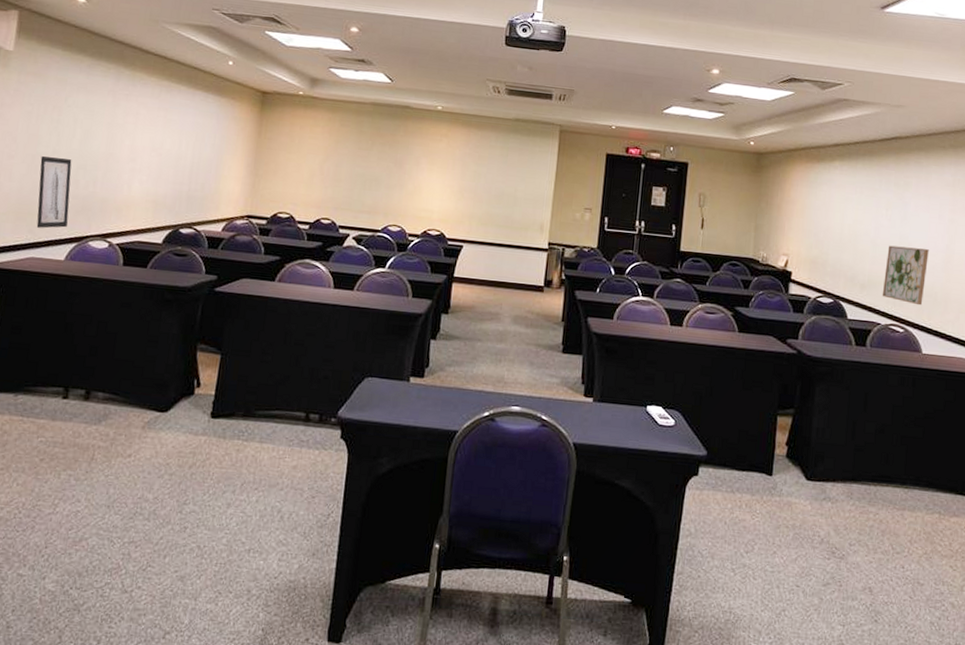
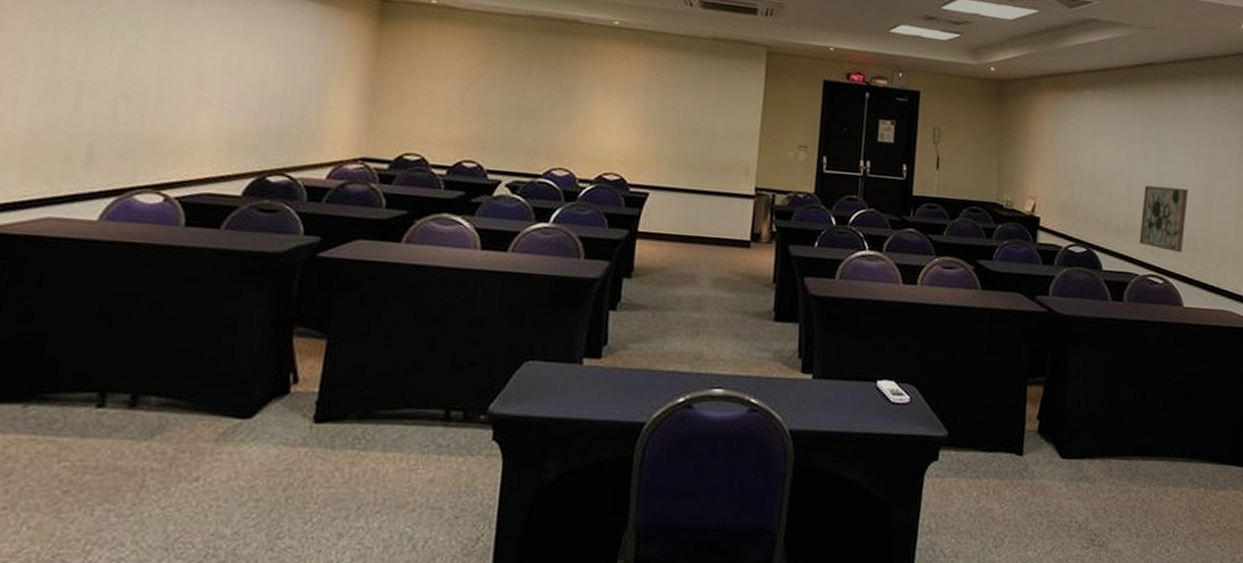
wall art: present [36,156,72,229] -> none [55,81,109,178]

